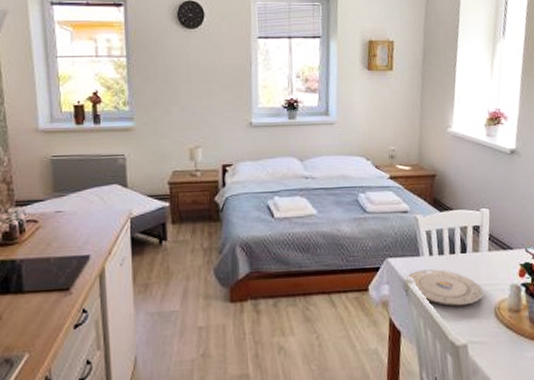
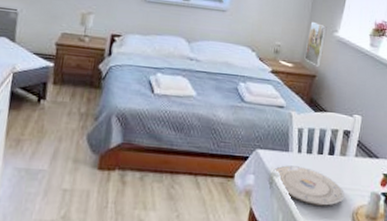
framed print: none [421,120,440,166] -> present [304,21,327,67]

